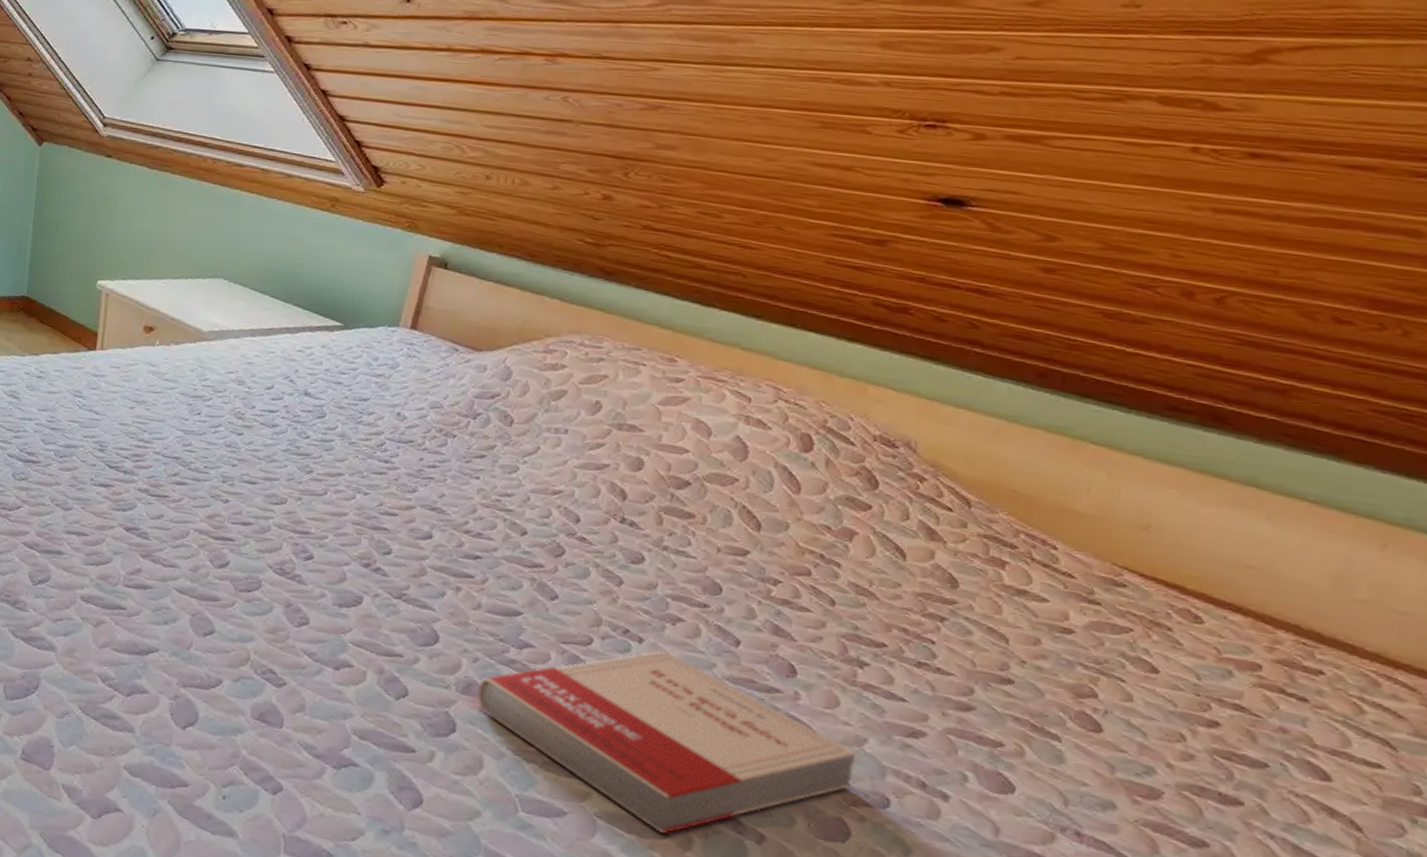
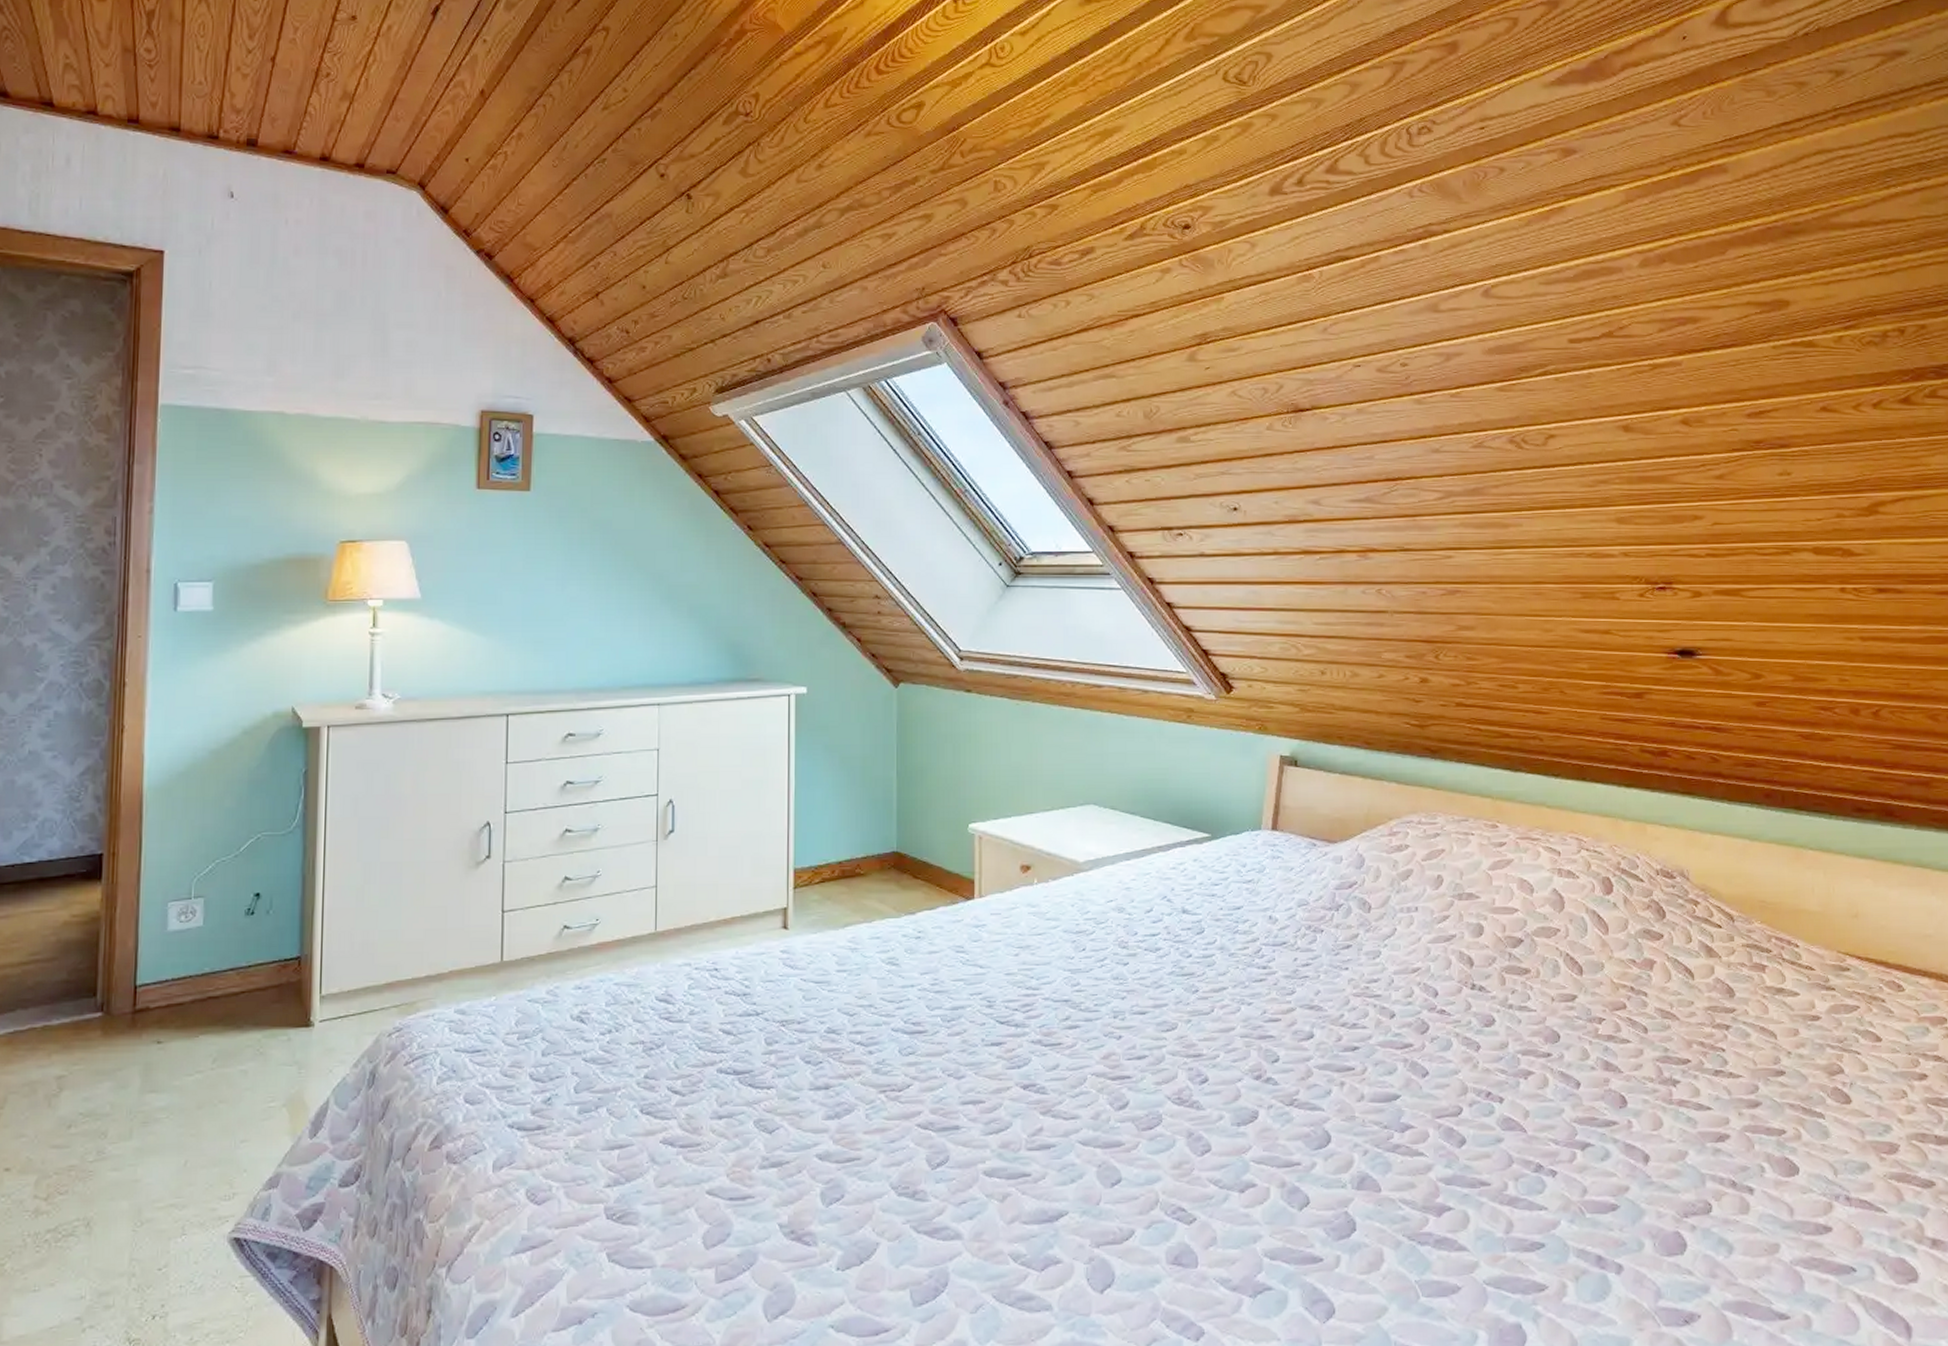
book: present [477,650,856,834] -> none [1371,1106,1682,1285]

